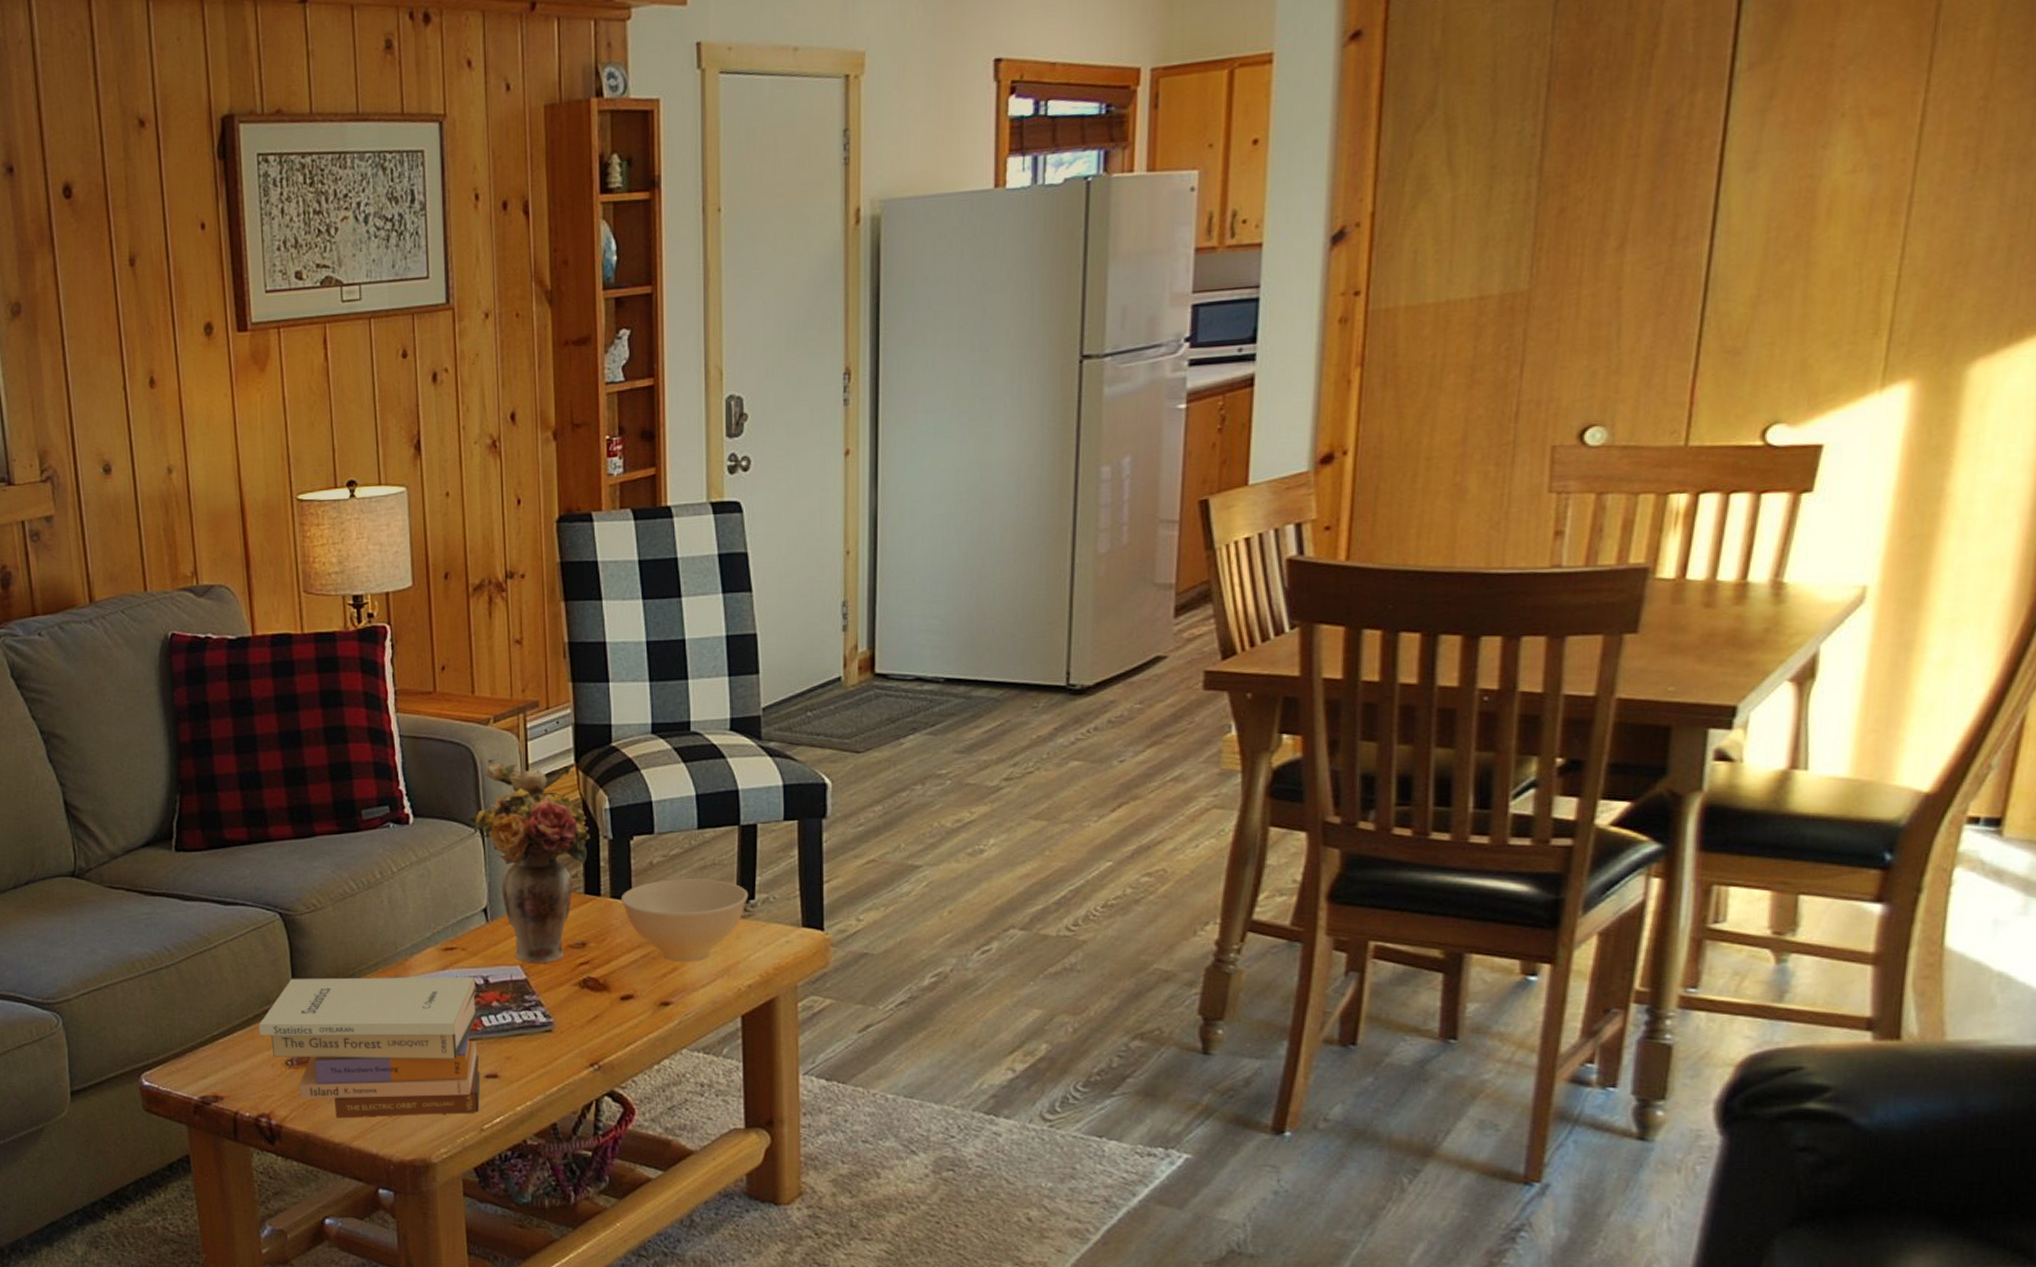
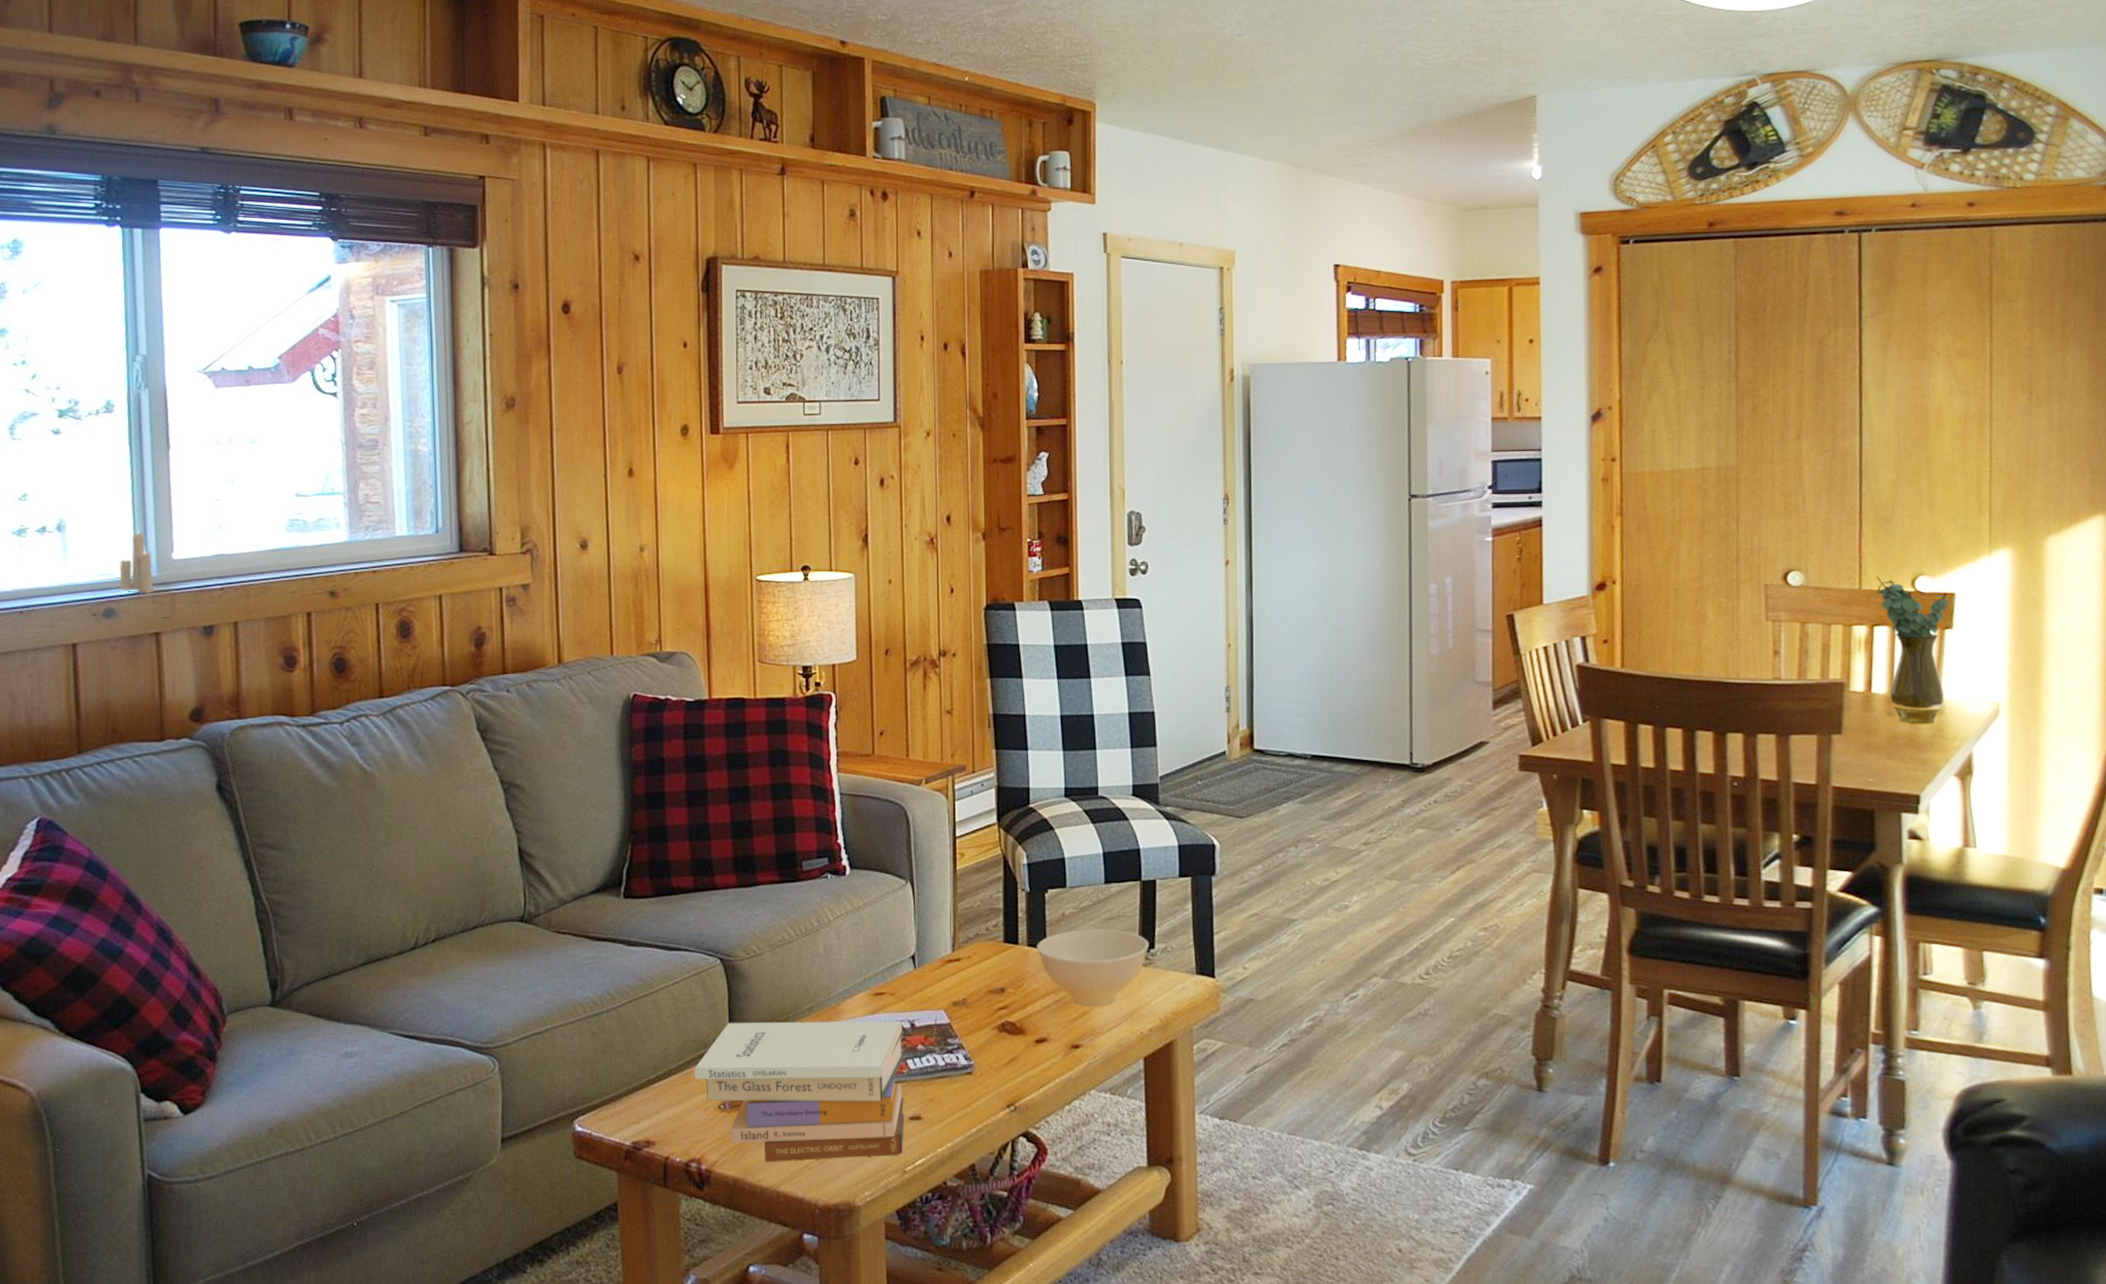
flower arrangement: present [467,760,590,963] -> none [899,817,1009,1008]
vase: none [1709,427,1812,618] -> present [1876,576,1949,725]

